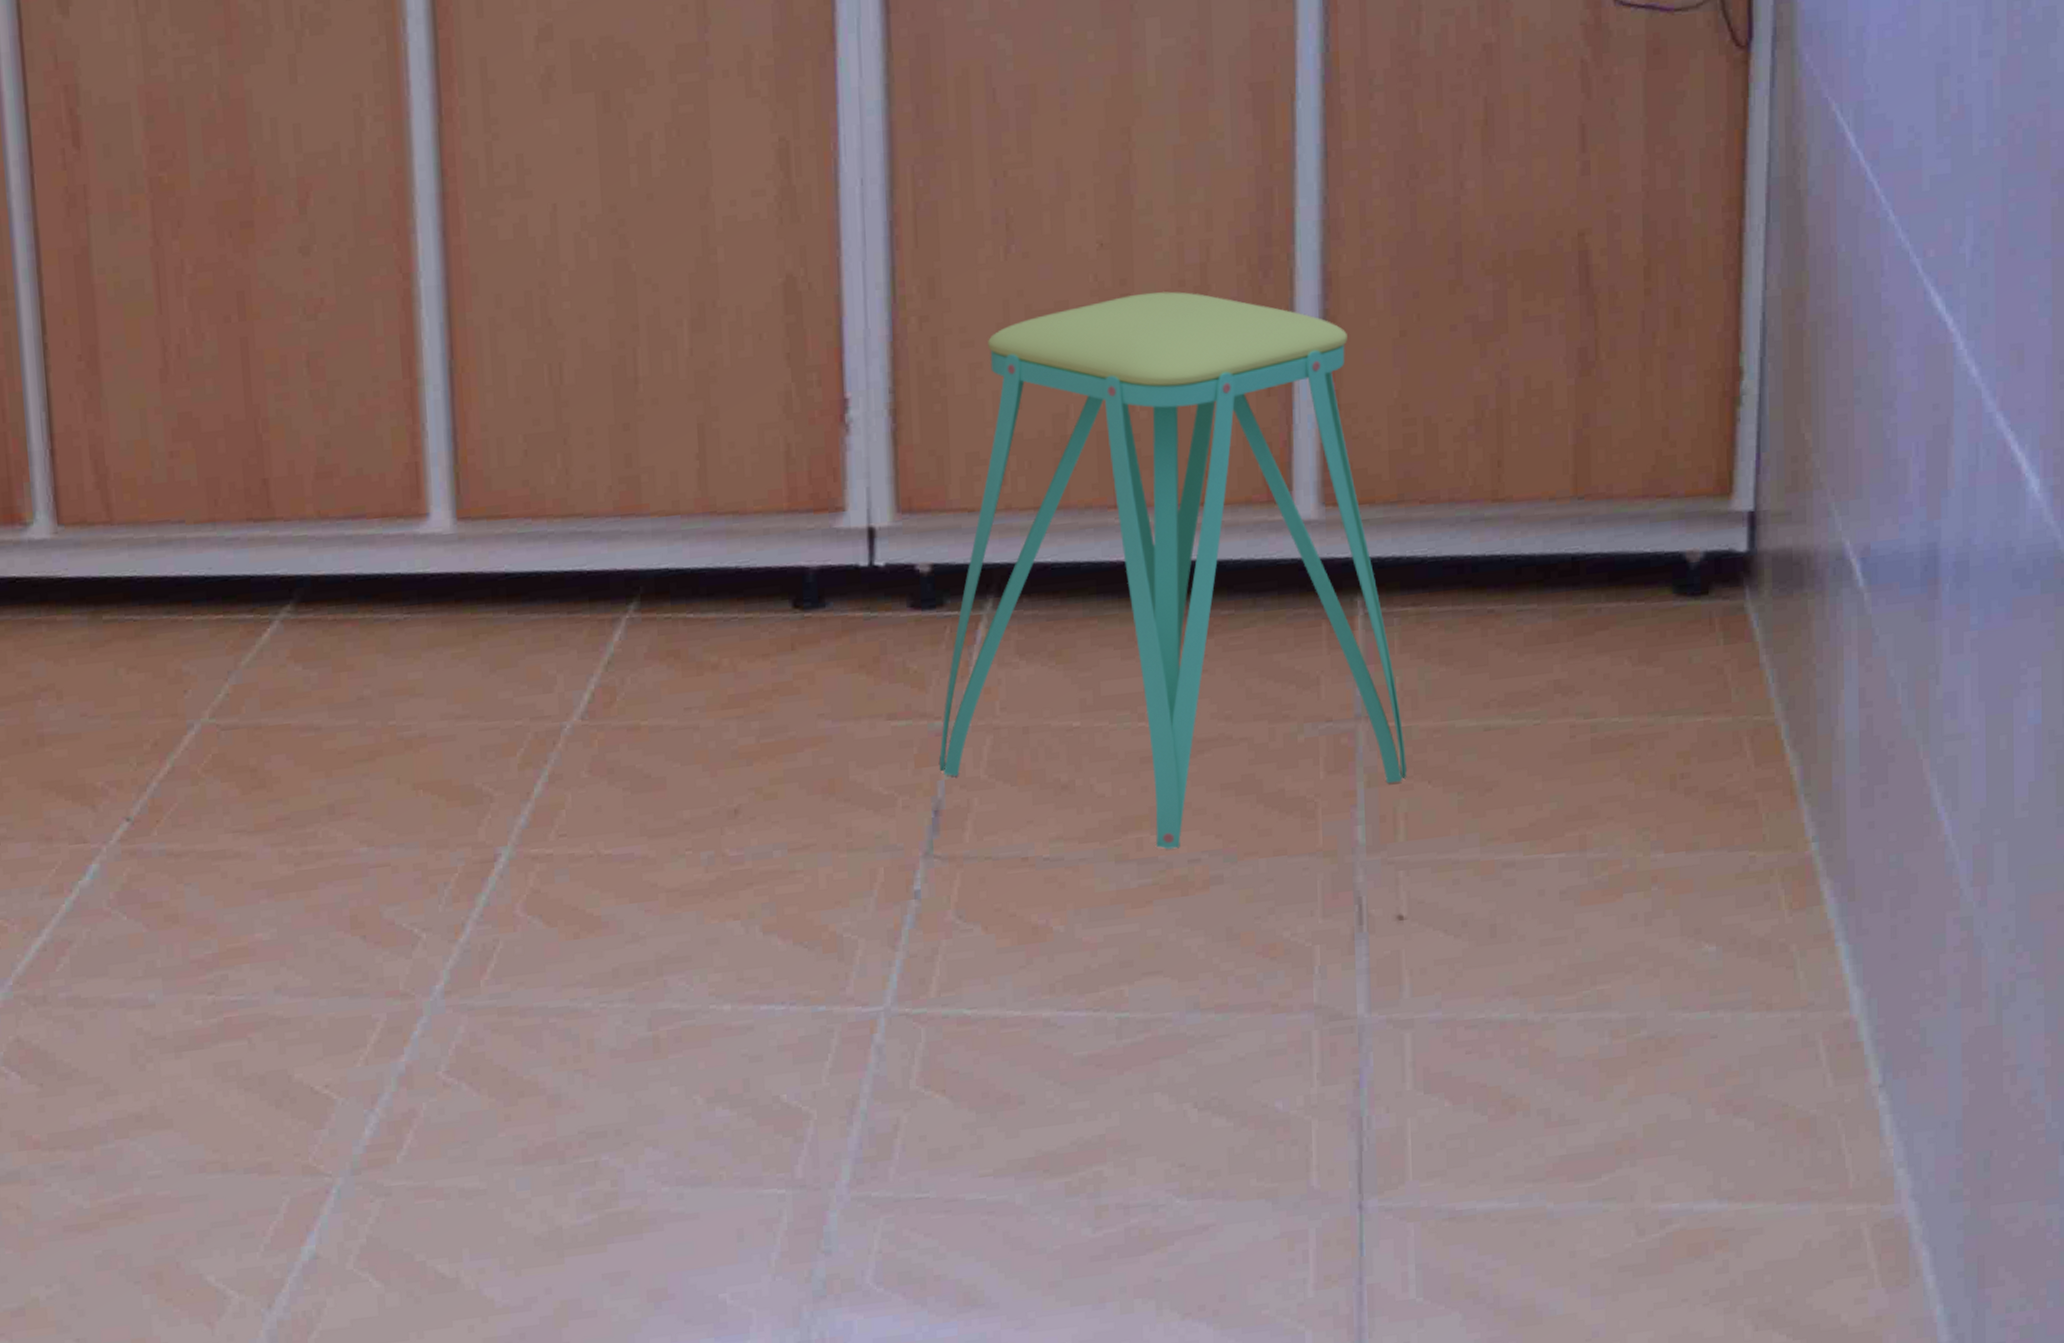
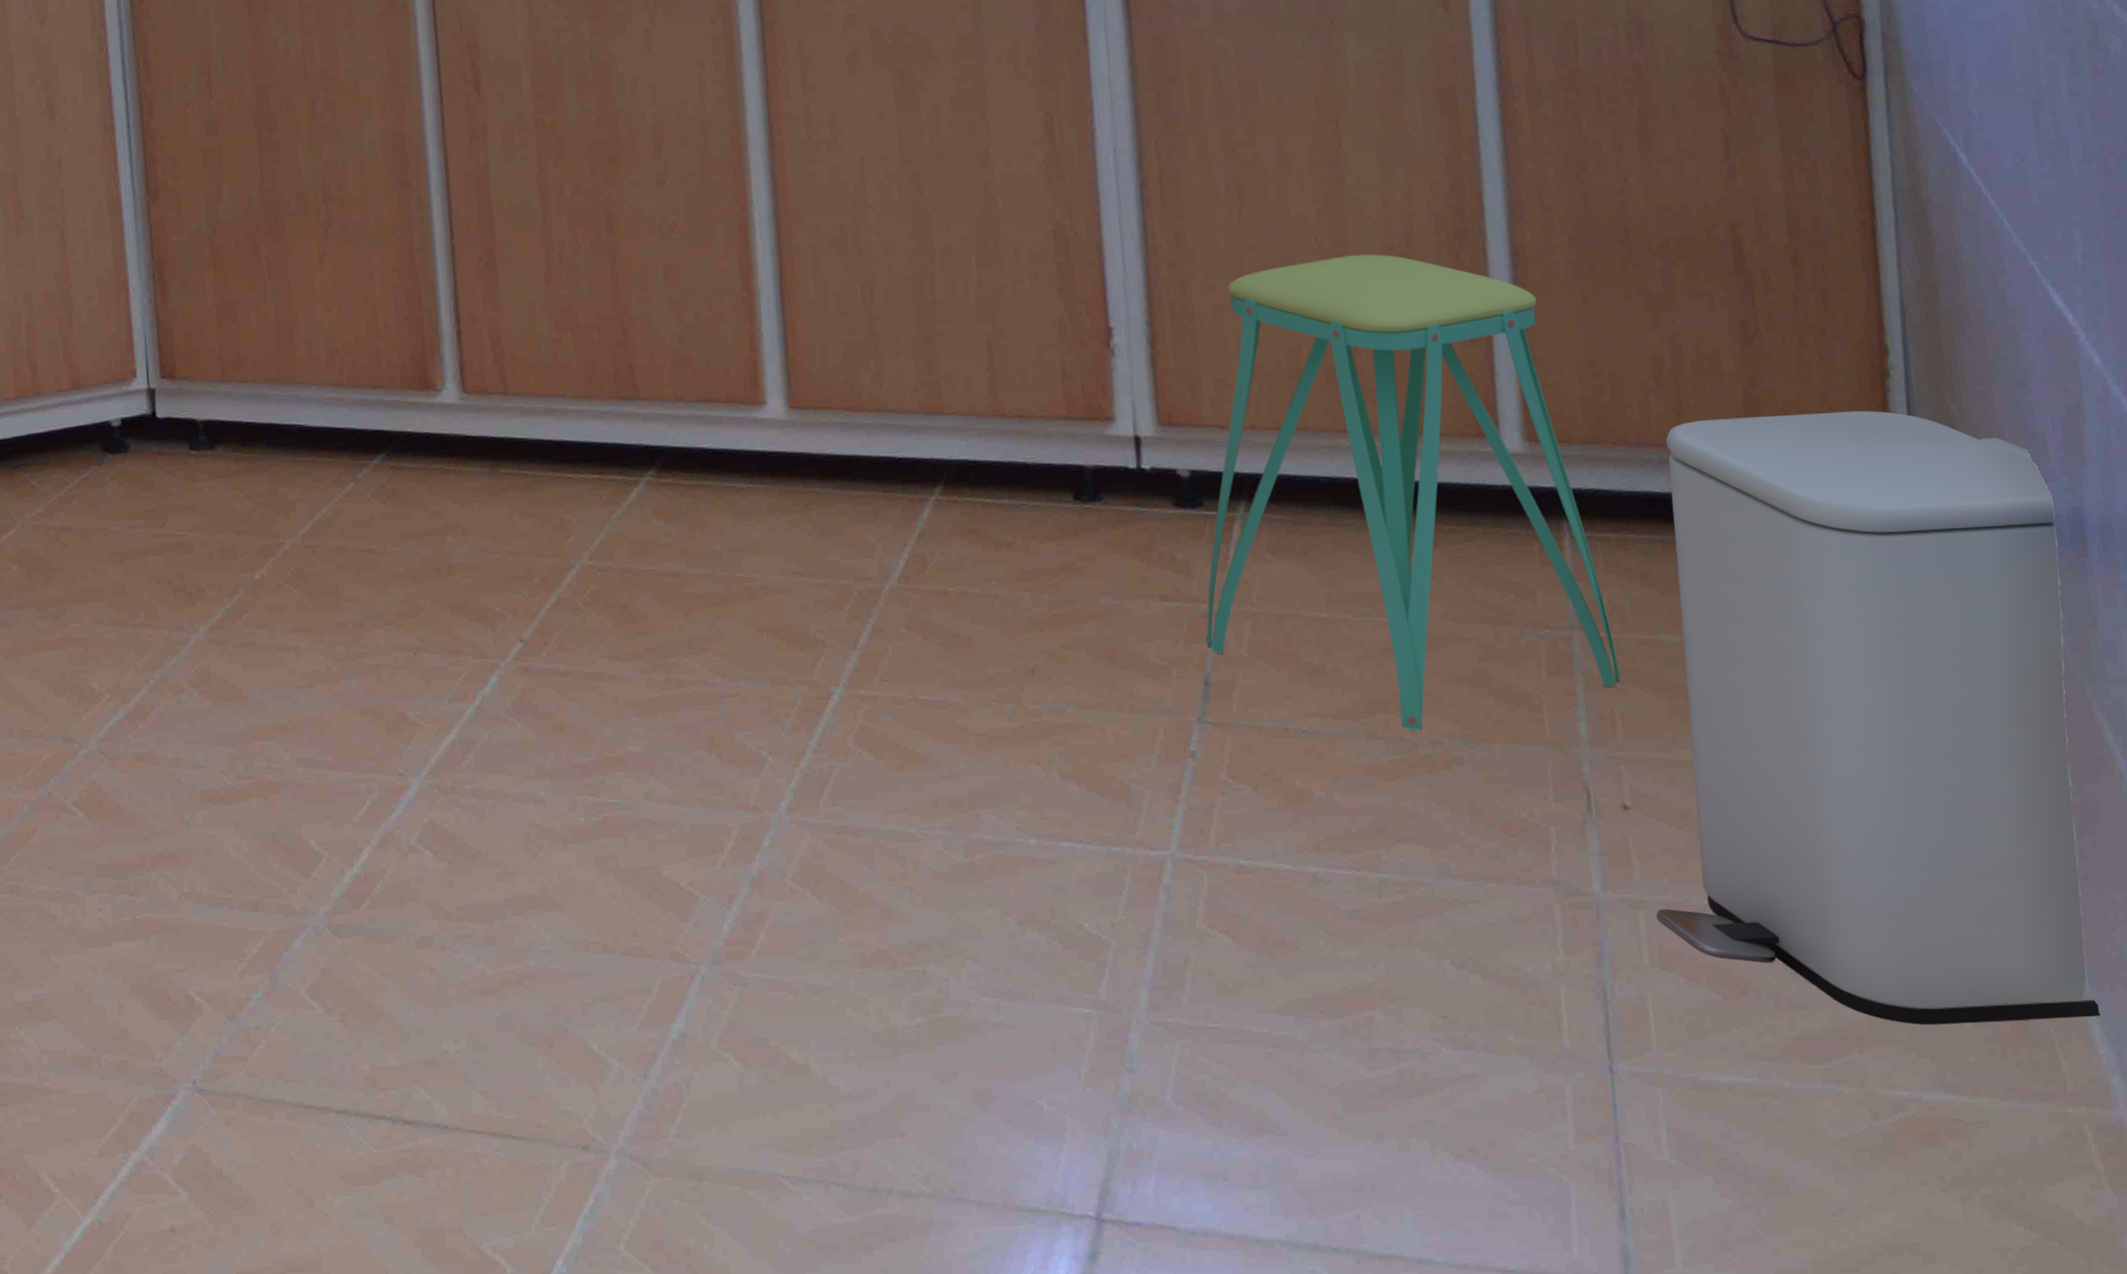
pedal bin: none [1424,445,1907,1131] -> present [1656,410,2101,1025]

